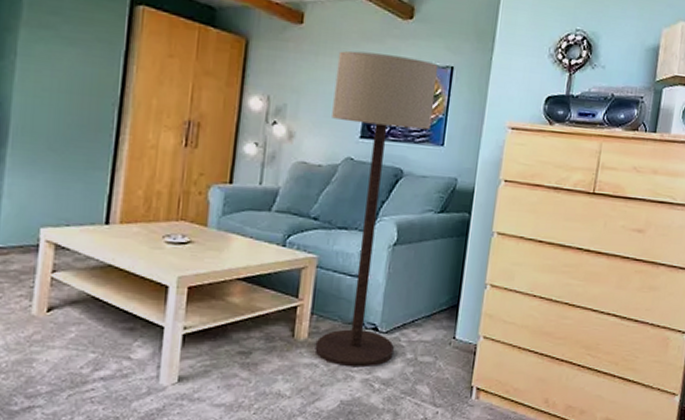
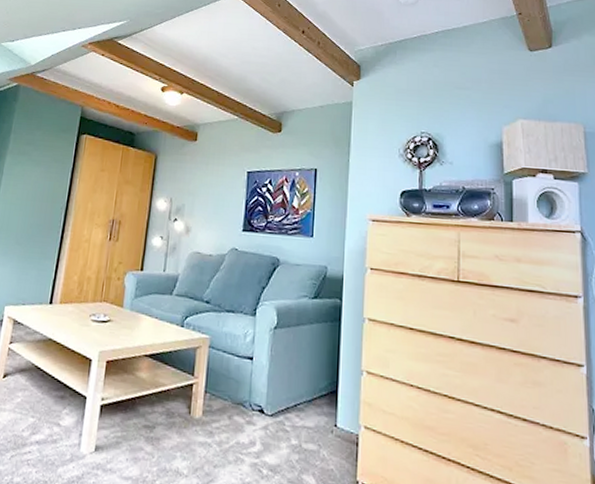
floor lamp: present [314,50,437,368] -> none [208,159,303,451]

